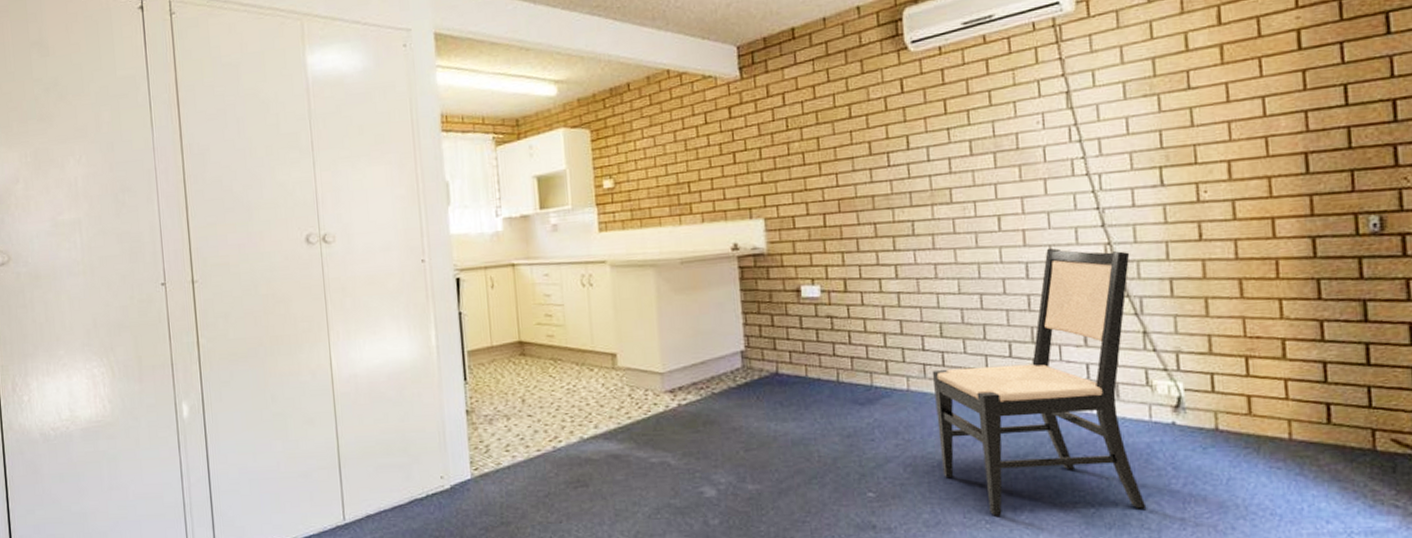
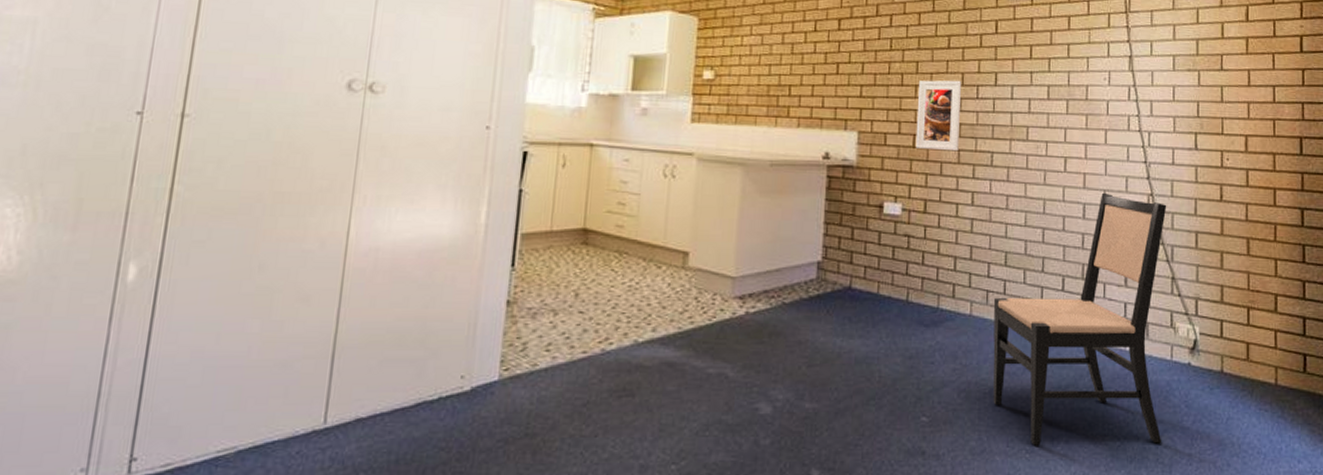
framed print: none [822,150,875,228] -> present [915,80,962,152]

